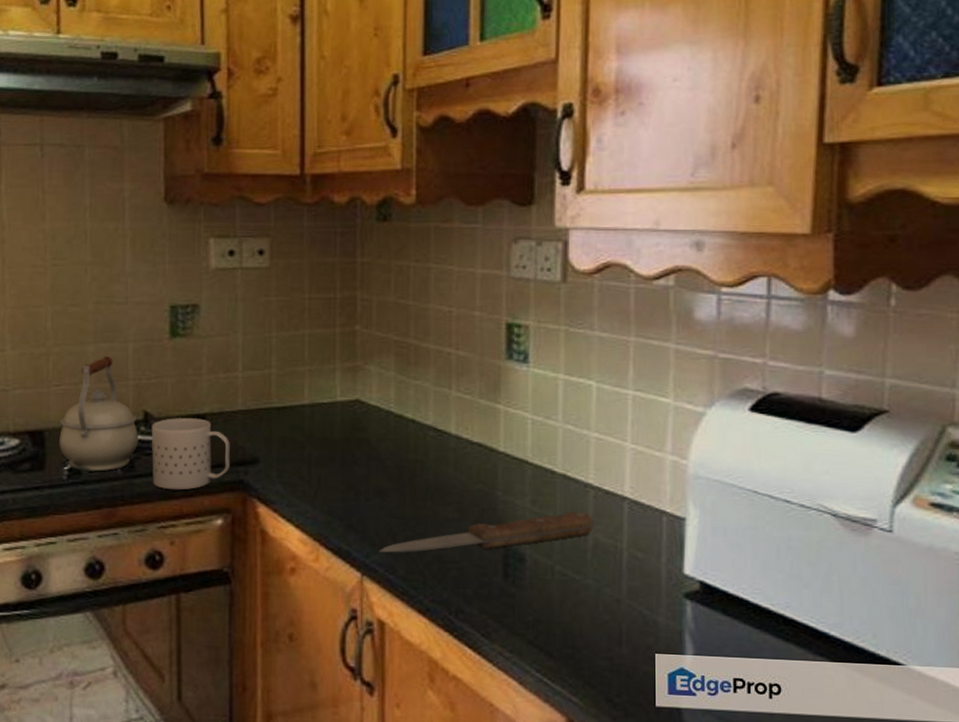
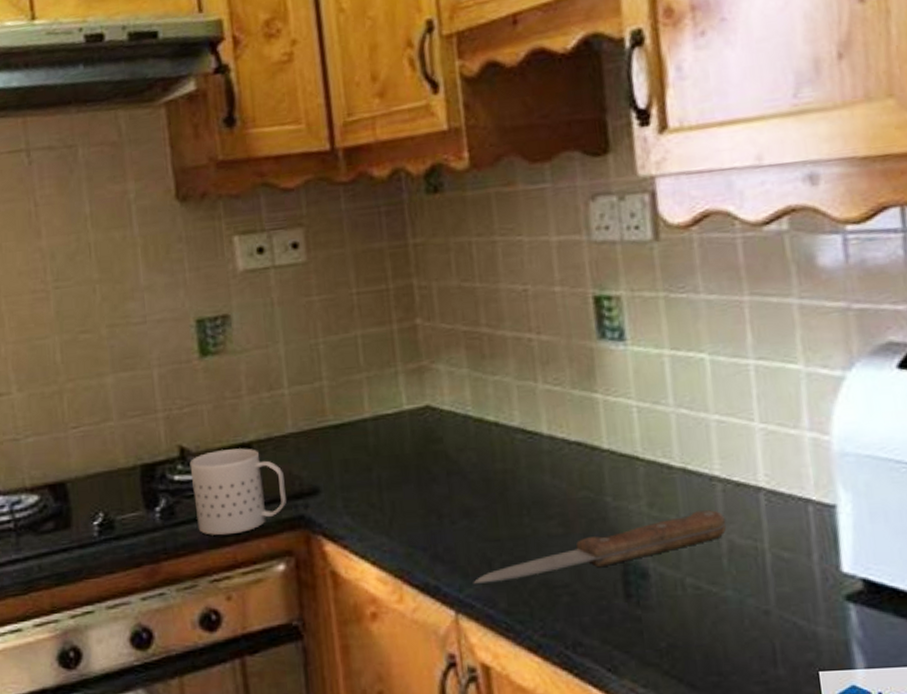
kettle: present [59,356,139,472] -> none [83,387,177,525]

